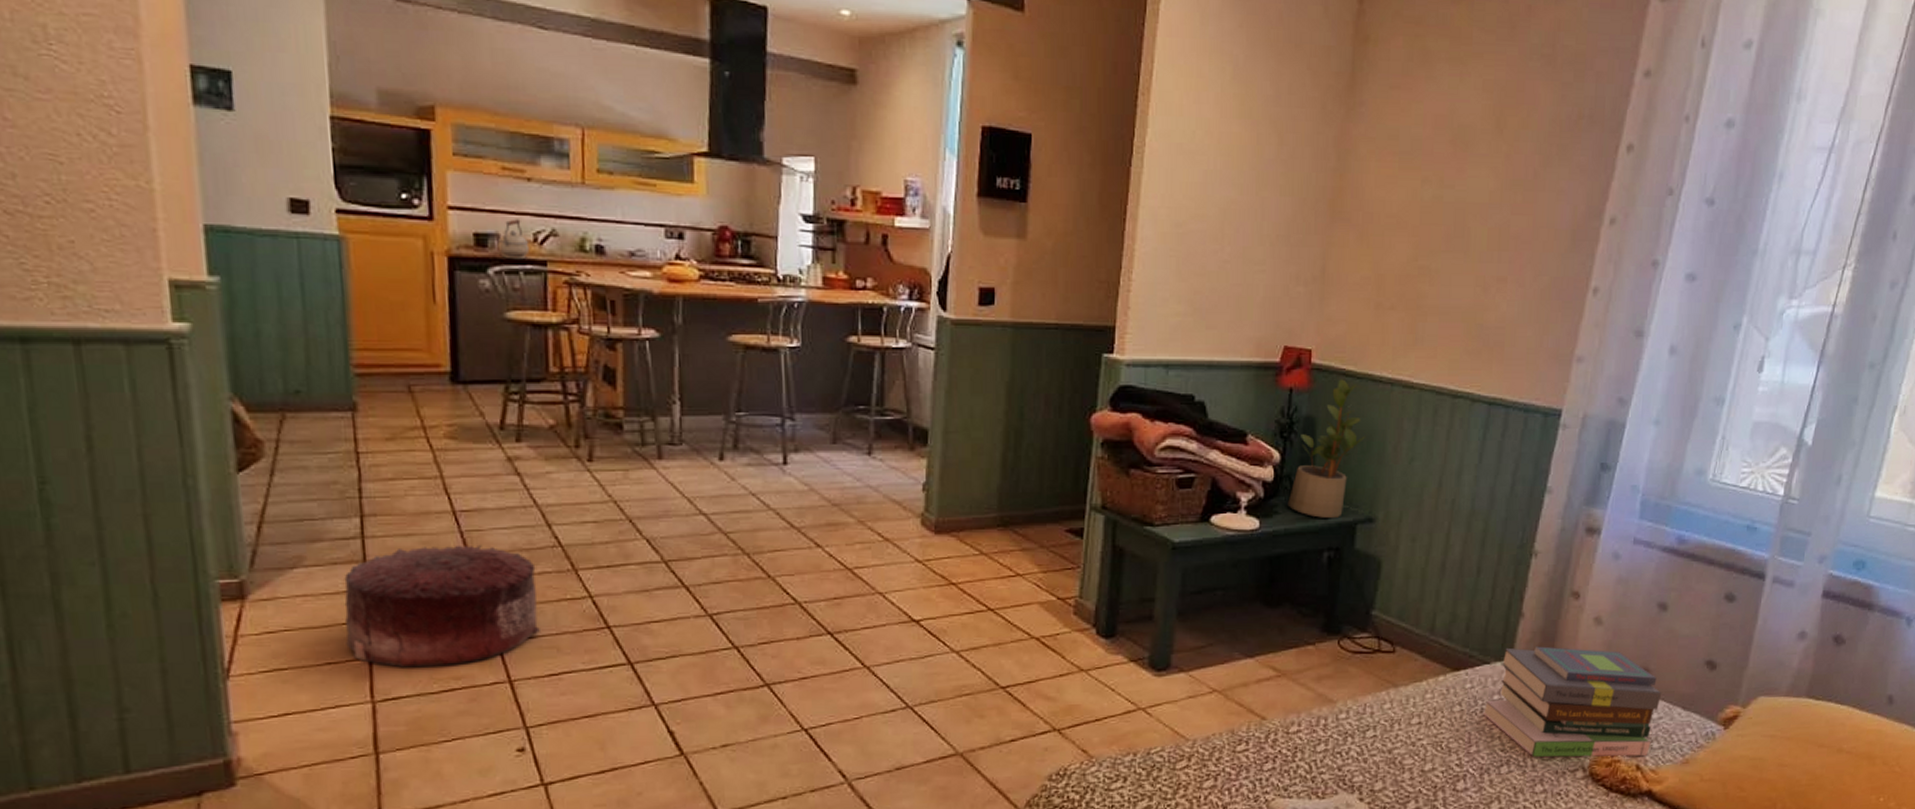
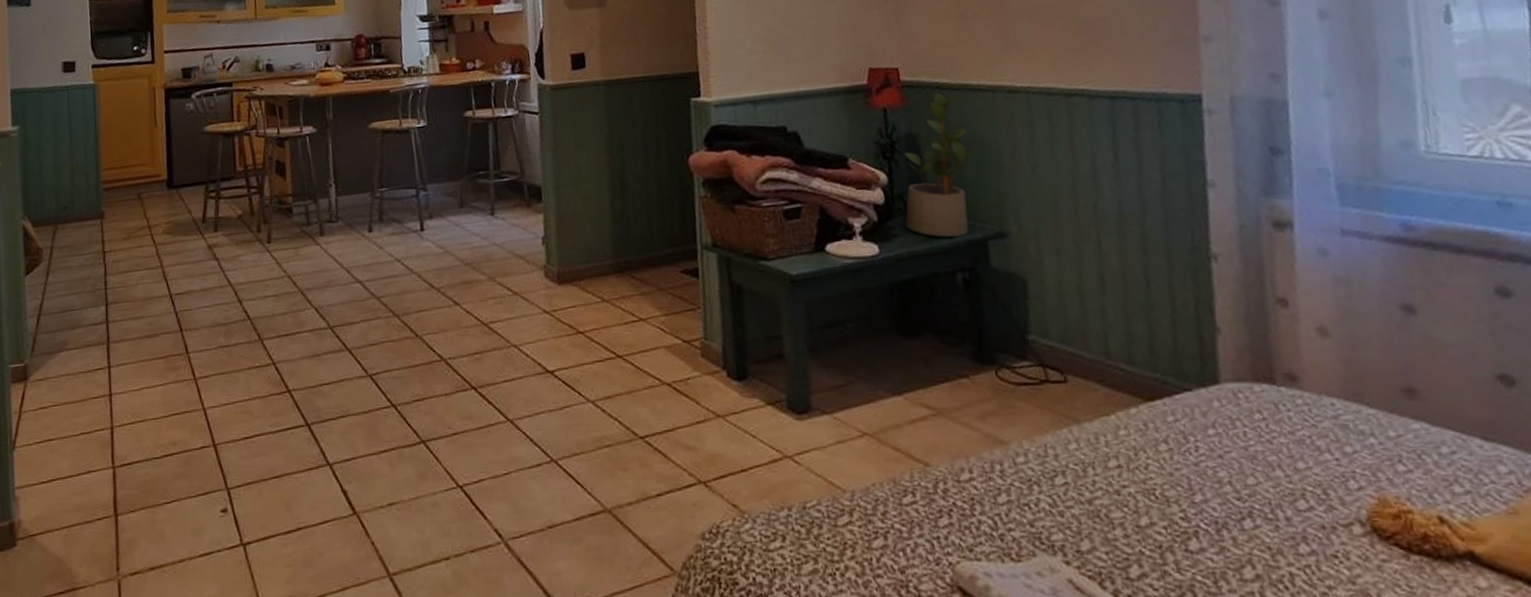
pouf: present [344,544,542,668] -> none [94,322,237,435]
books: present [1482,646,1662,757] -> none [1198,366,1451,508]

